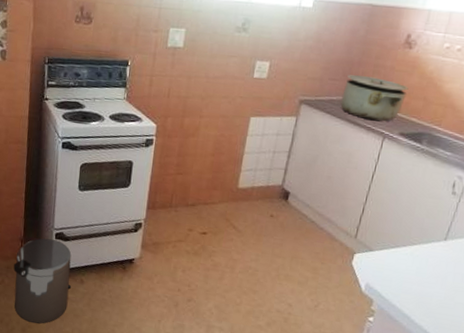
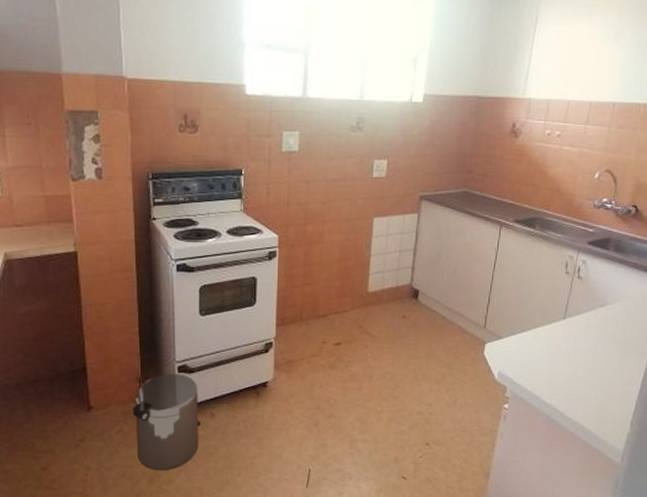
saucepan: present [340,75,409,122] -> none [458,167,518,211]

